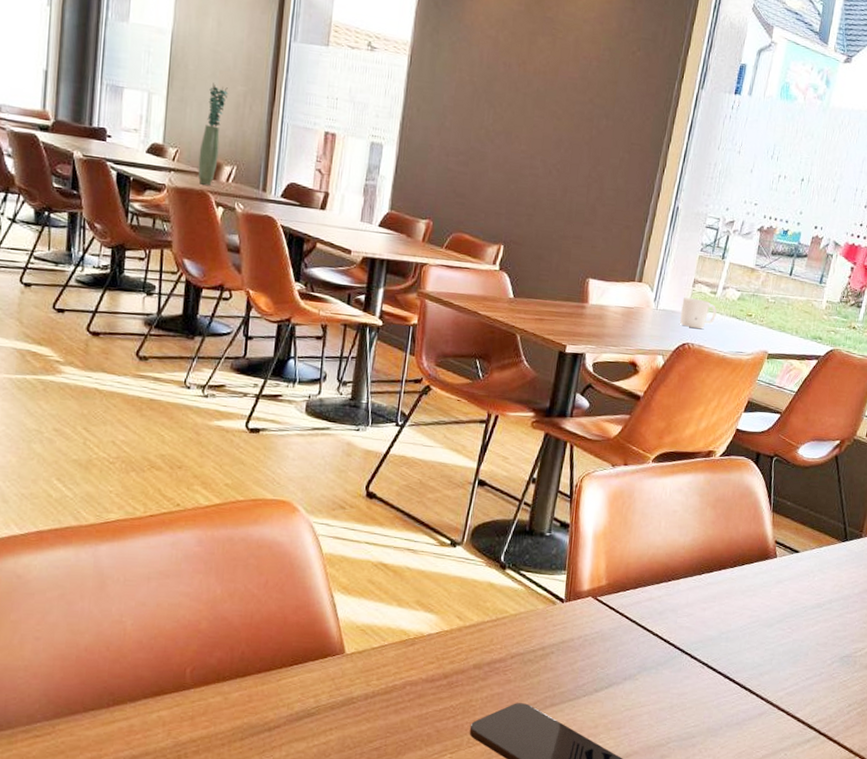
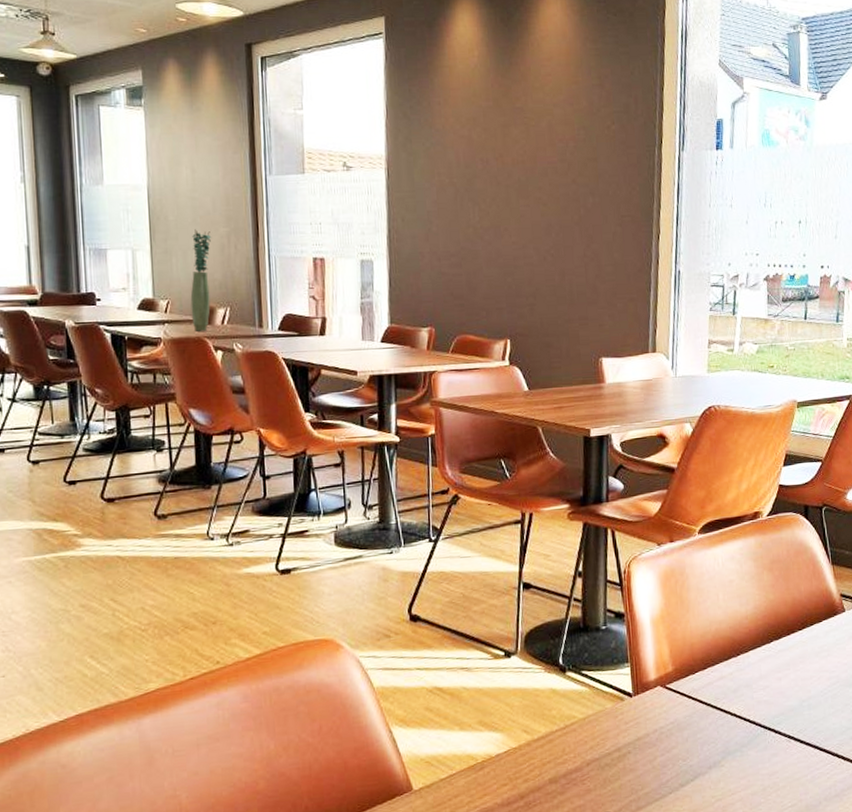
mug: present [679,297,717,329] -> none [700,359,738,390]

